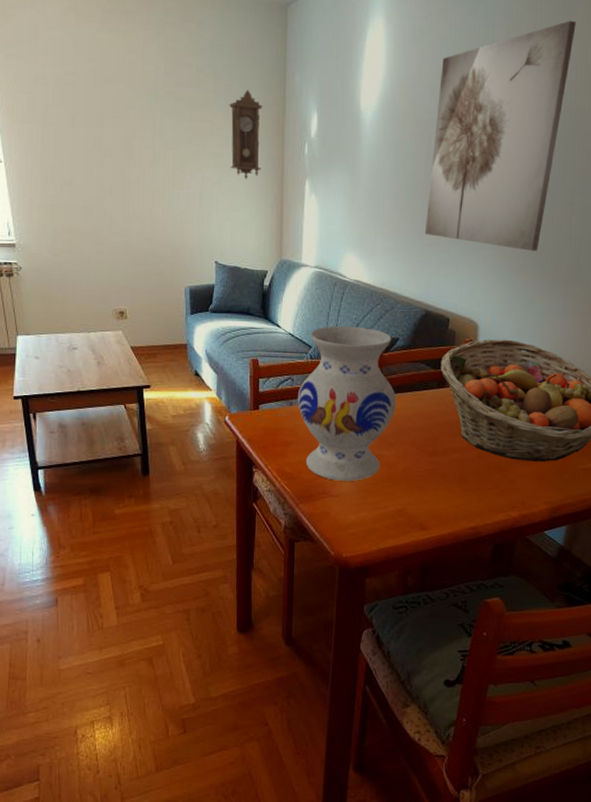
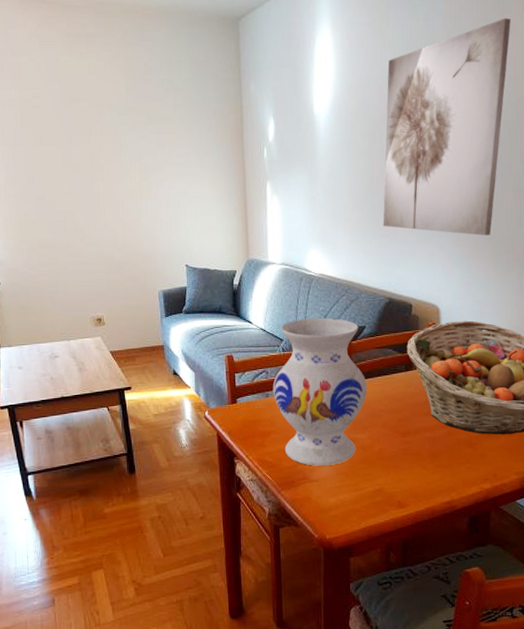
pendulum clock: present [229,90,263,179] -> none [189,101,224,185]

